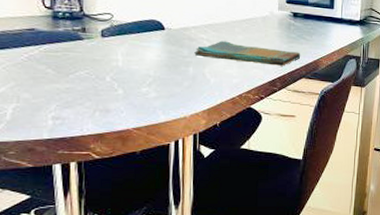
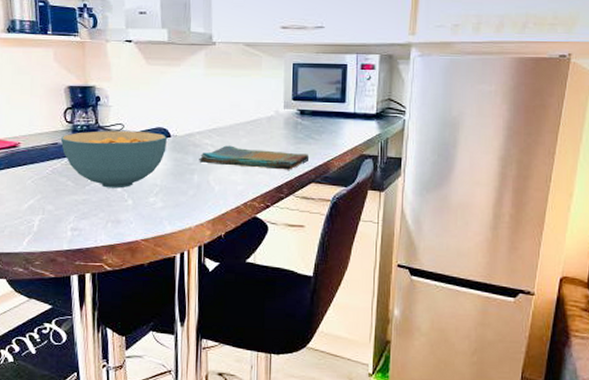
cereal bowl: none [38,19,160,78] -> present [60,131,167,189]

